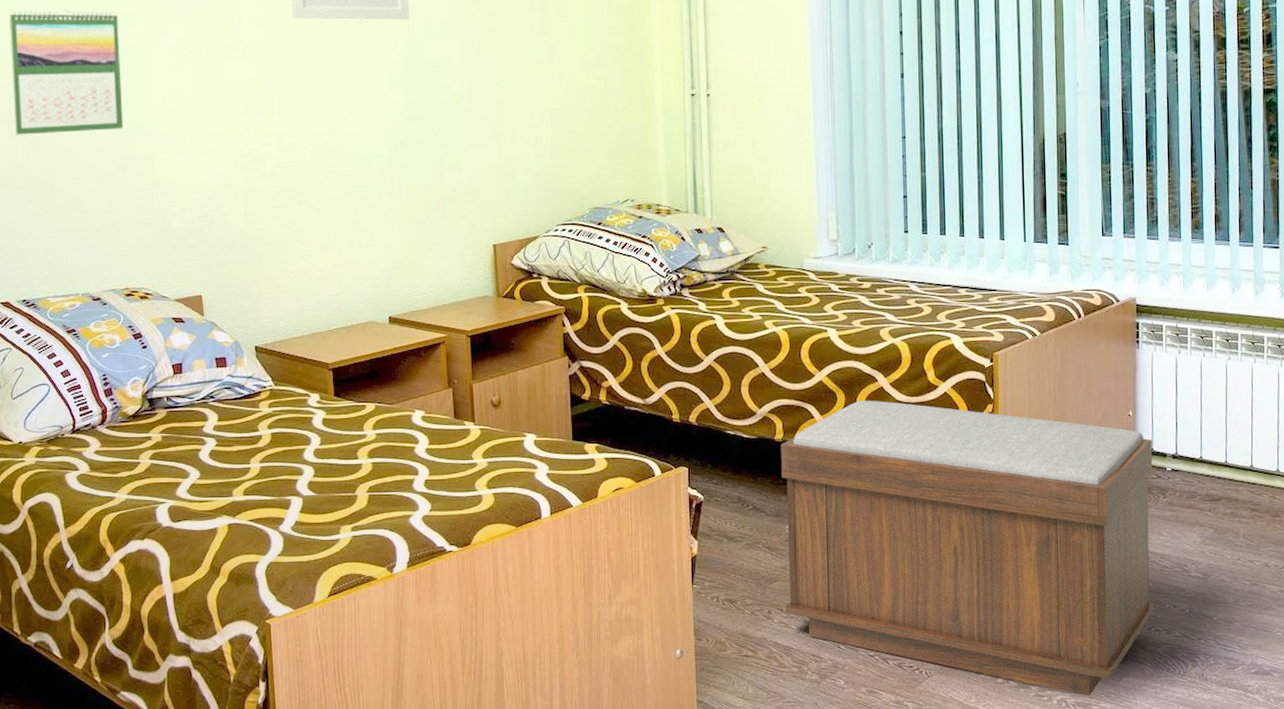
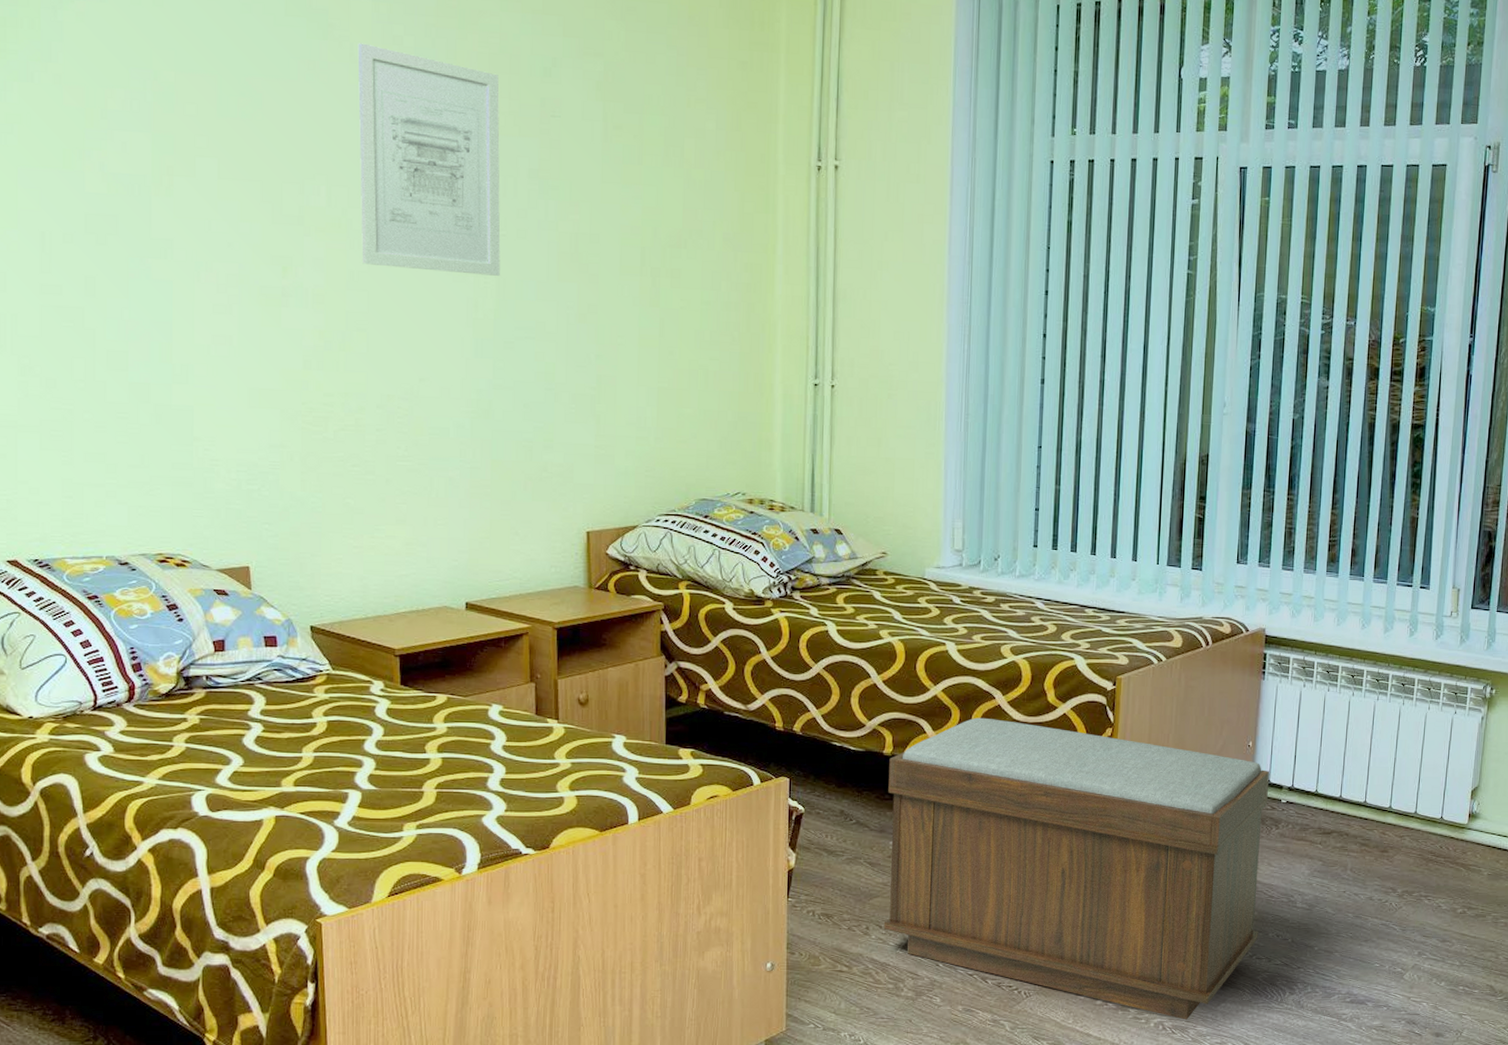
calendar: present [9,9,124,135] -> none [18,226,159,374]

